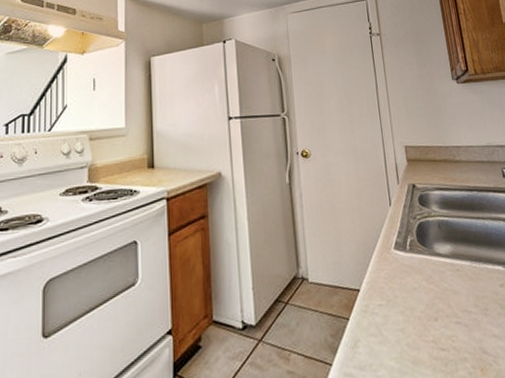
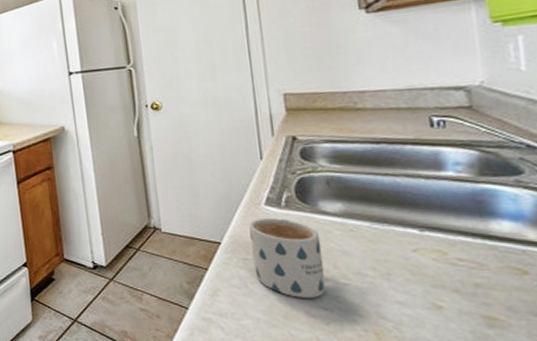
mug: none [382,261,443,341] -> present [249,218,326,298]

